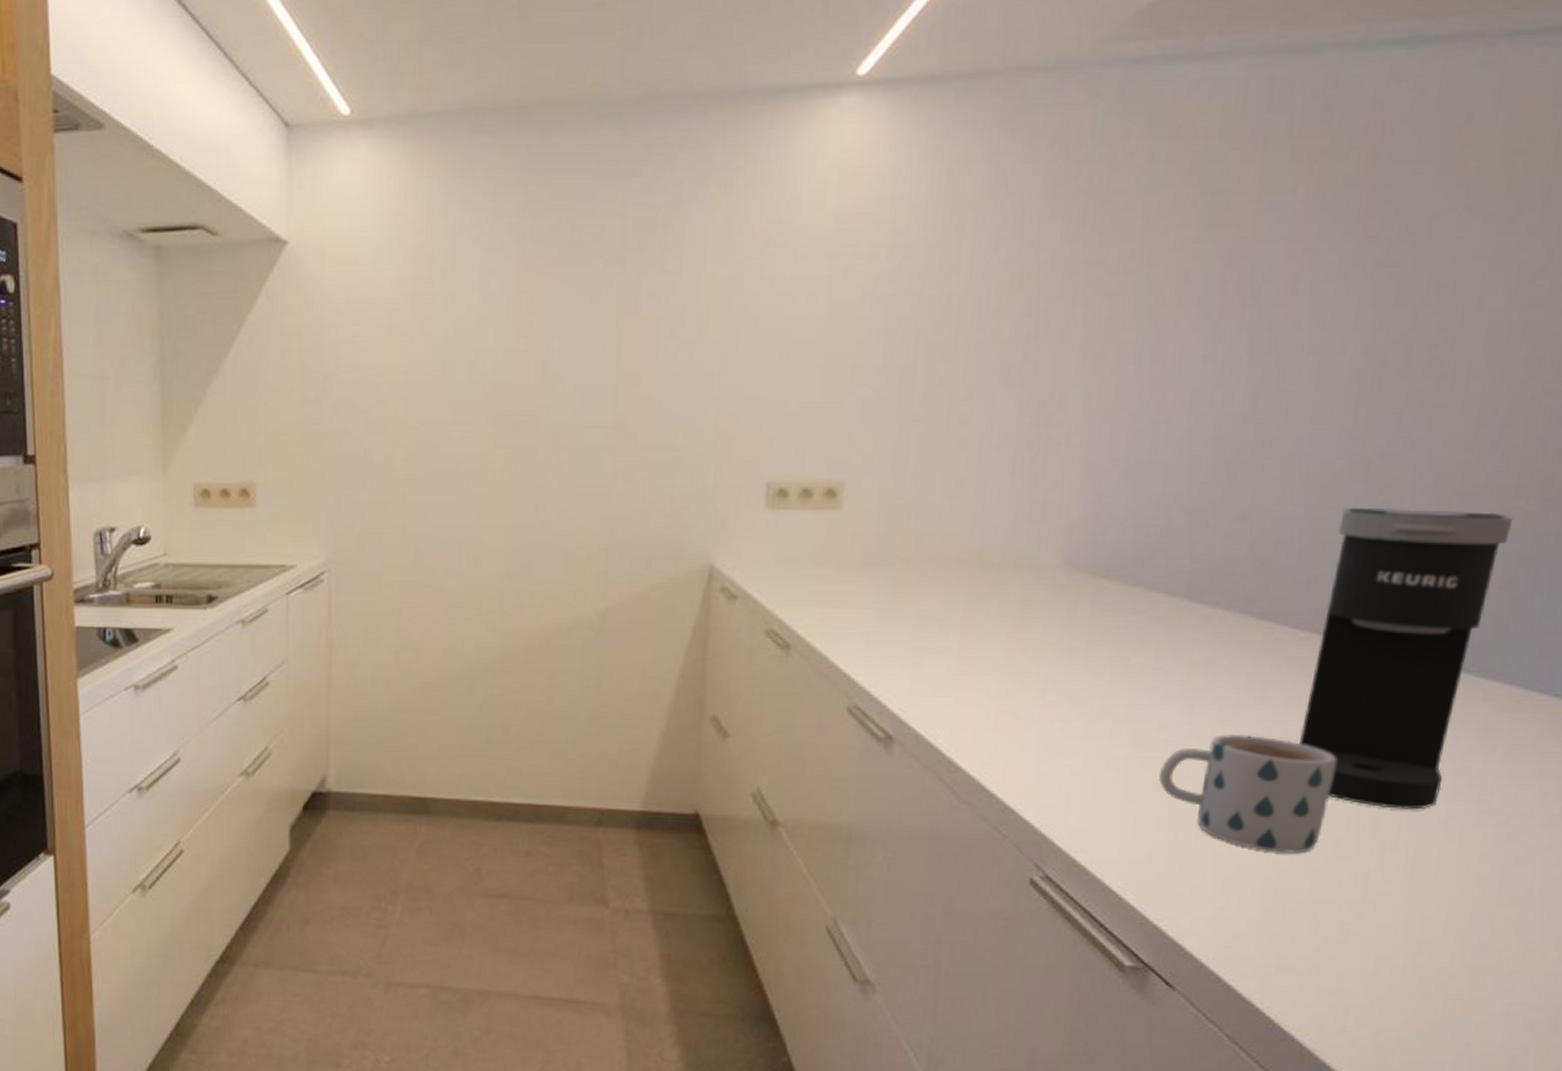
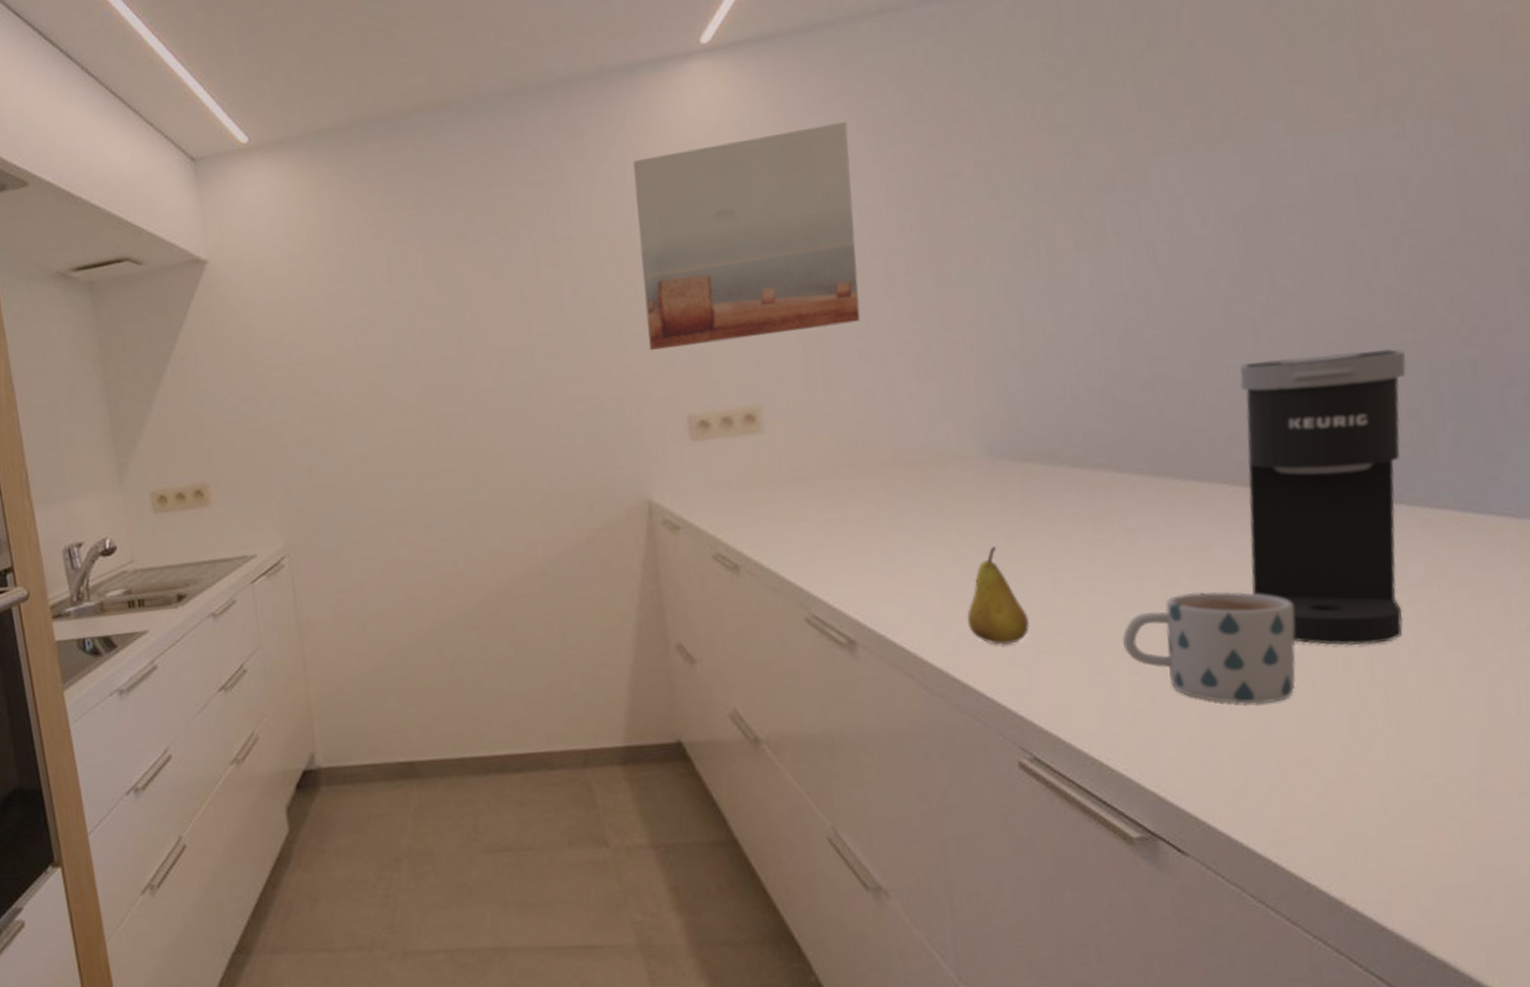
wall art: none [740,187,995,408] -> present [632,122,861,351]
fruit: none [1009,661,1071,761] -> present [967,546,1029,645]

